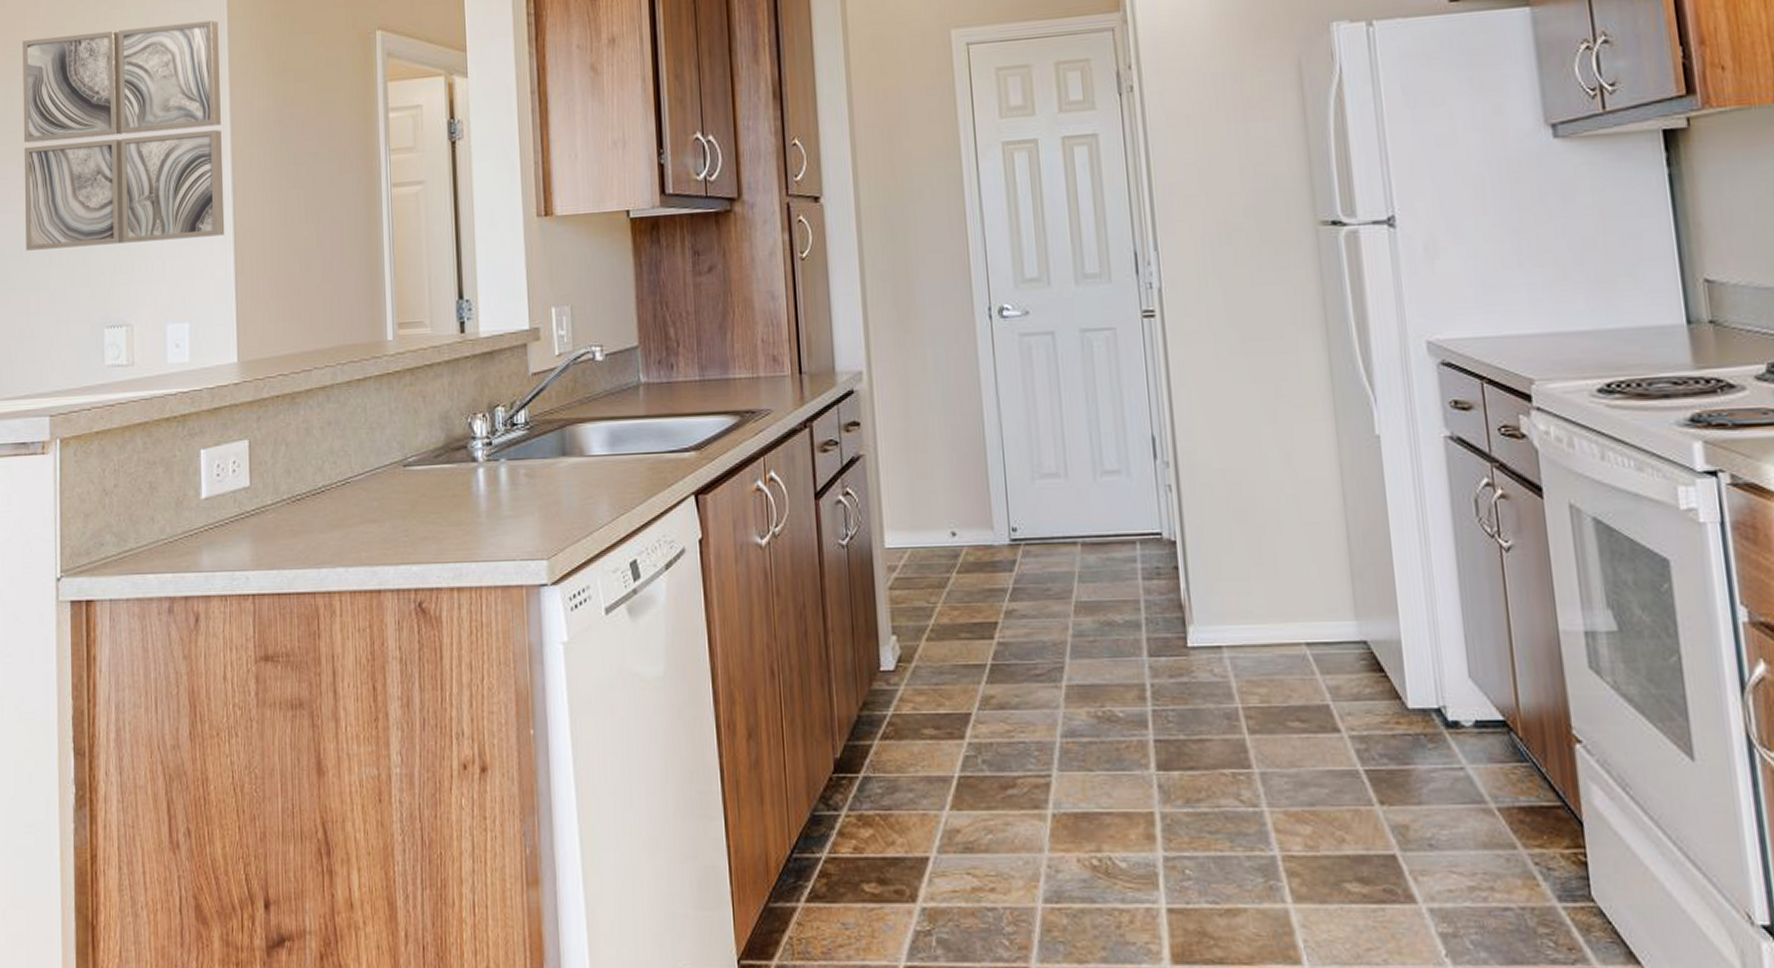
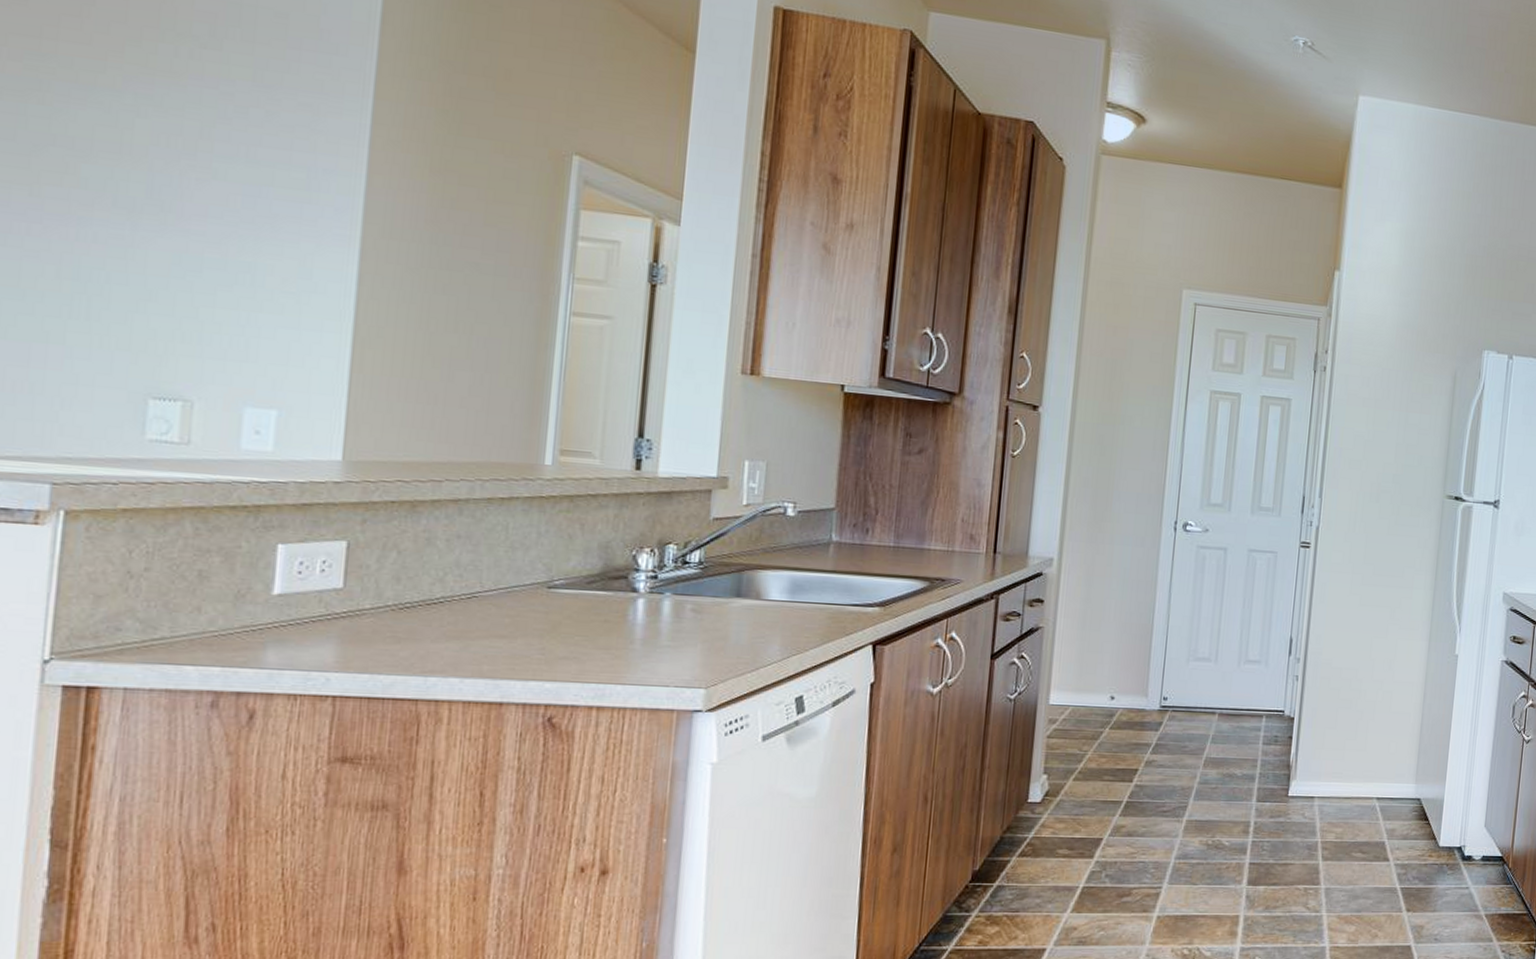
wall art: present [22,20,225,251] -> none [32,52,360,327]

